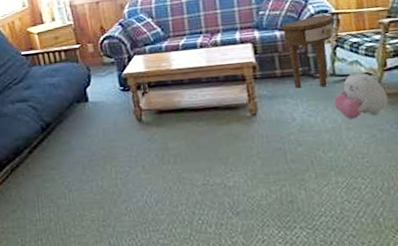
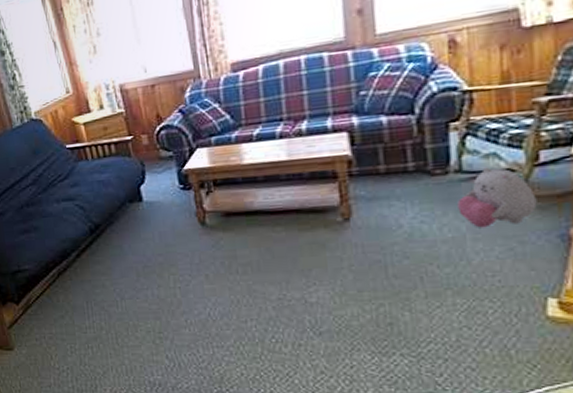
side table: present [280,13,334,89] -> none [388,92,465,188]

